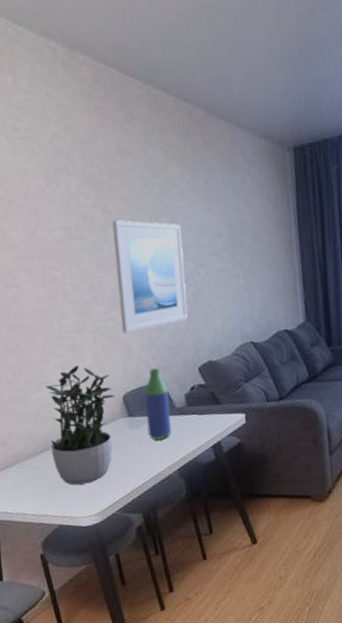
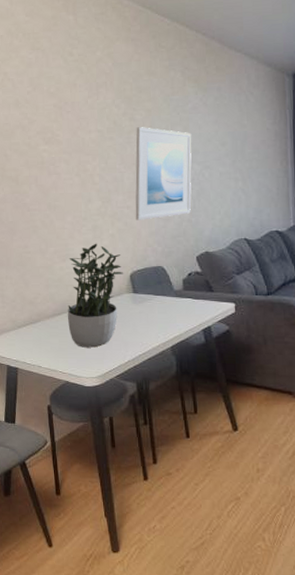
bottle: present [144,368,172,441] -> none [148,253,169,318]

